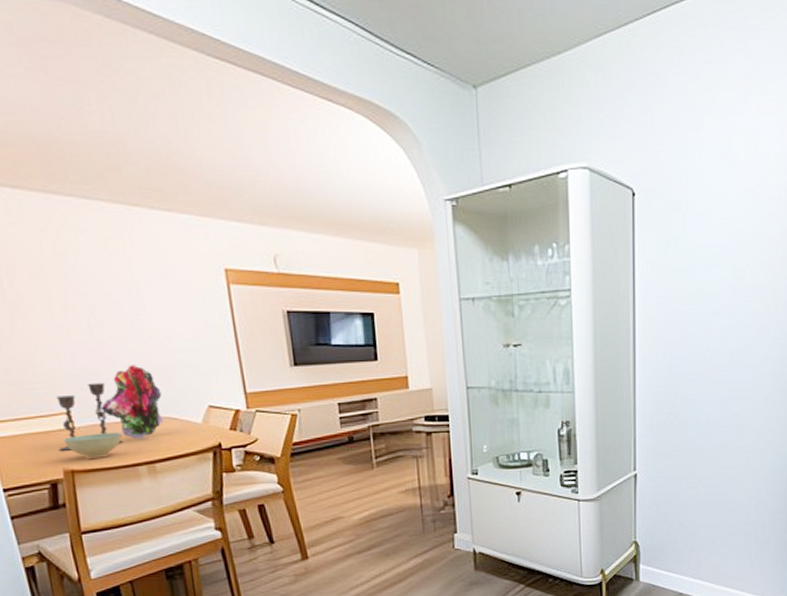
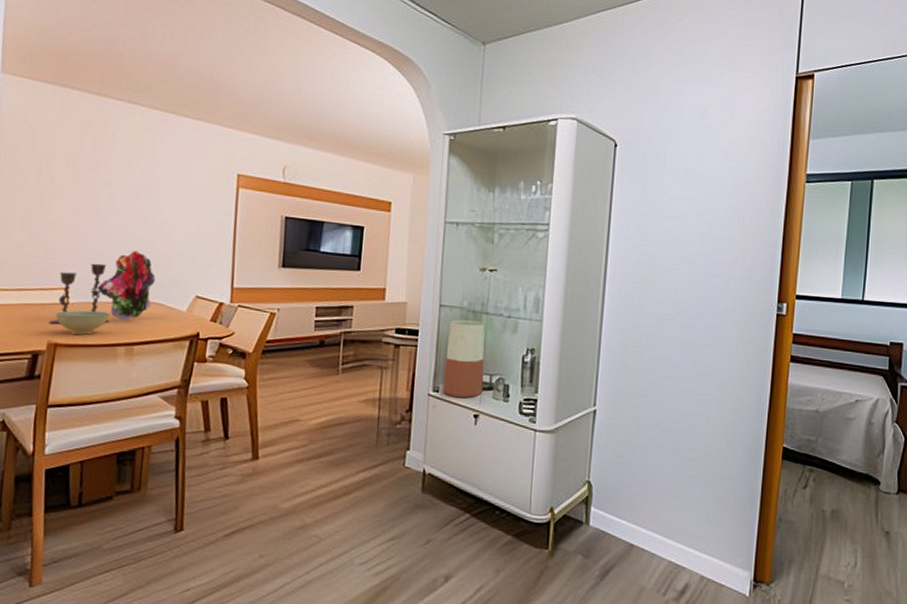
vase: none [479,400,522,478] -> present [443,320,485,399]

